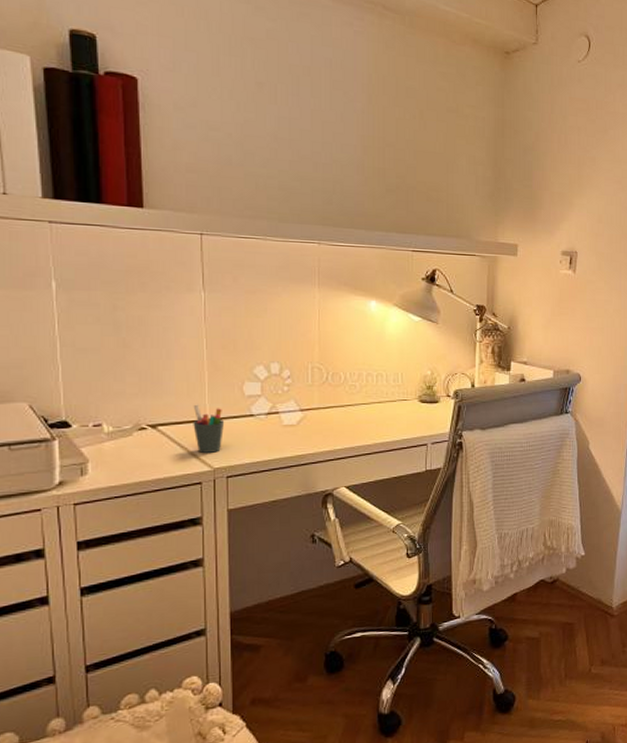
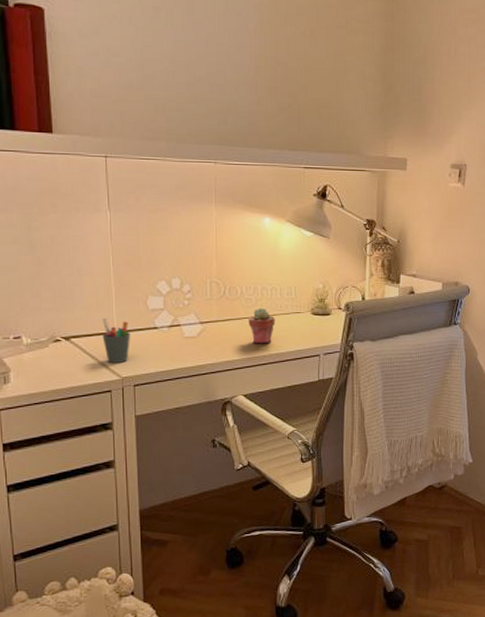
potted succulent: none [352,394,381,433] -> present [248,307,275,344]

